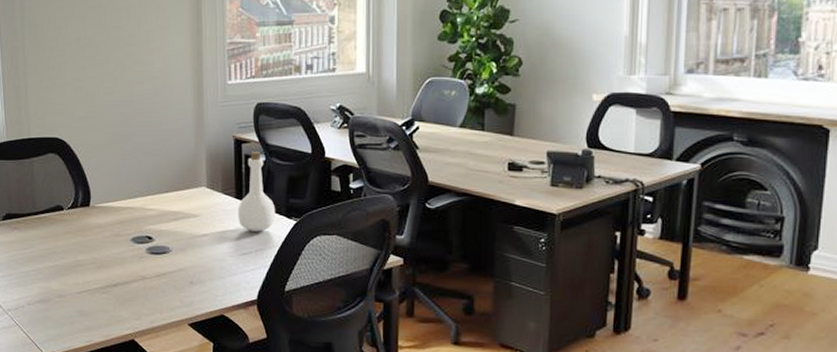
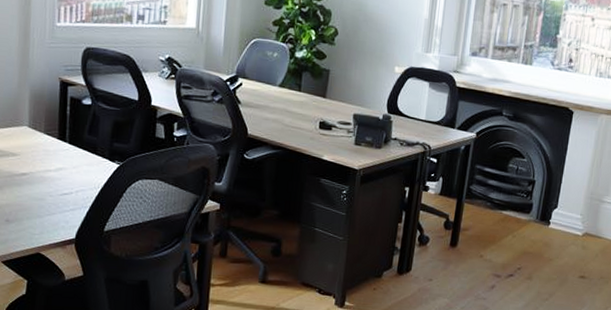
bottle: present [237,152,276,232] -> none [59,95,99,173]

